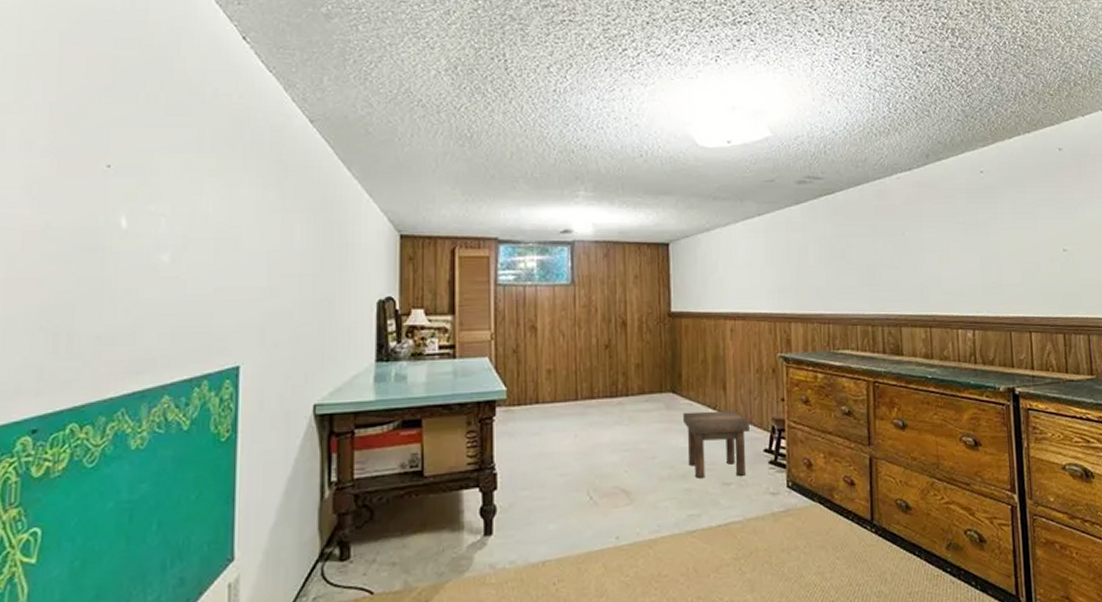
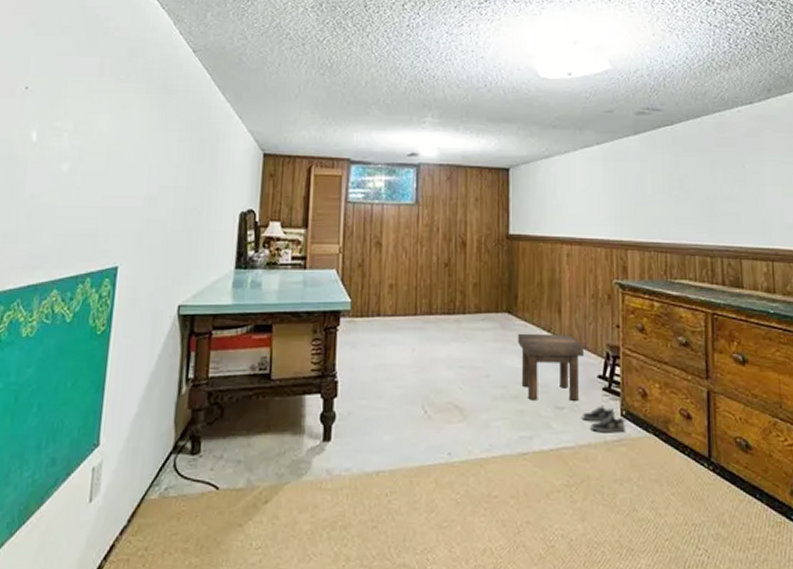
shoe: none [749,479,792,505] -> present [582,406,625,433]

